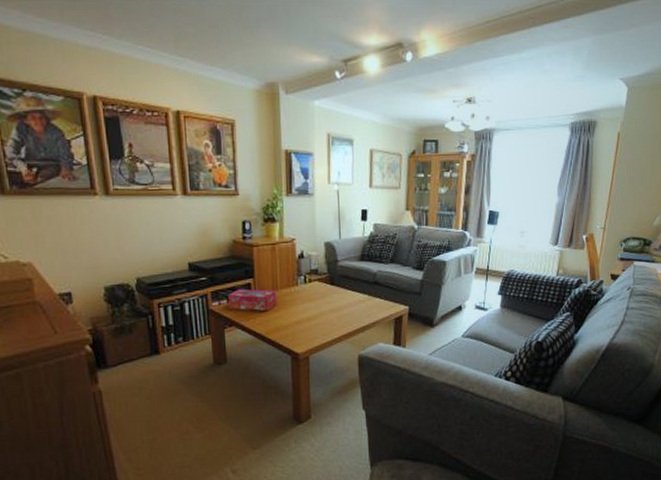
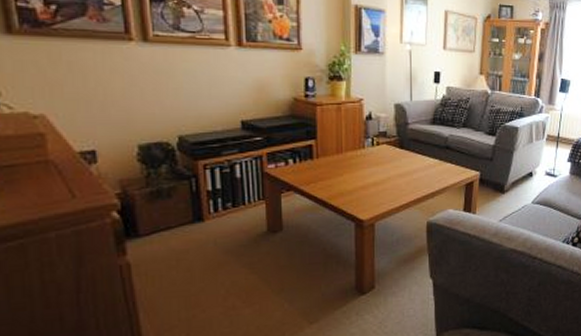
tissue box: present [228,288,277,311] -> none [287,150,341,175]

